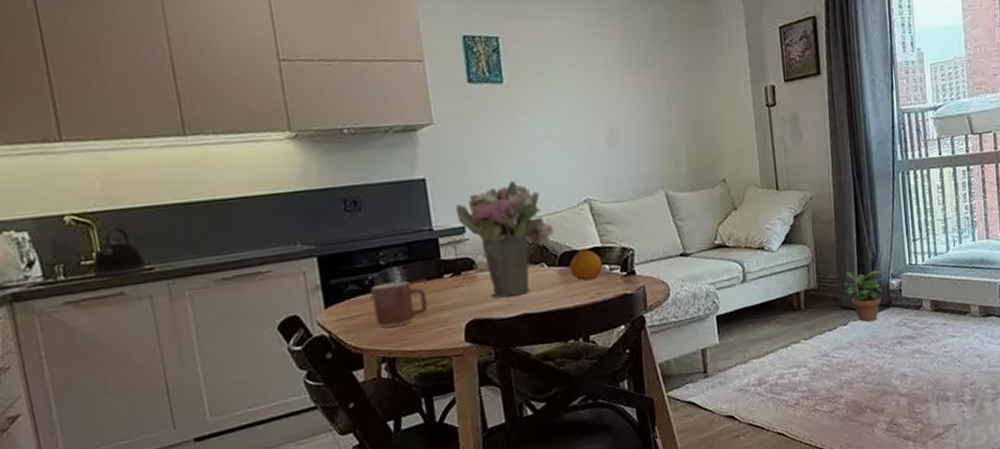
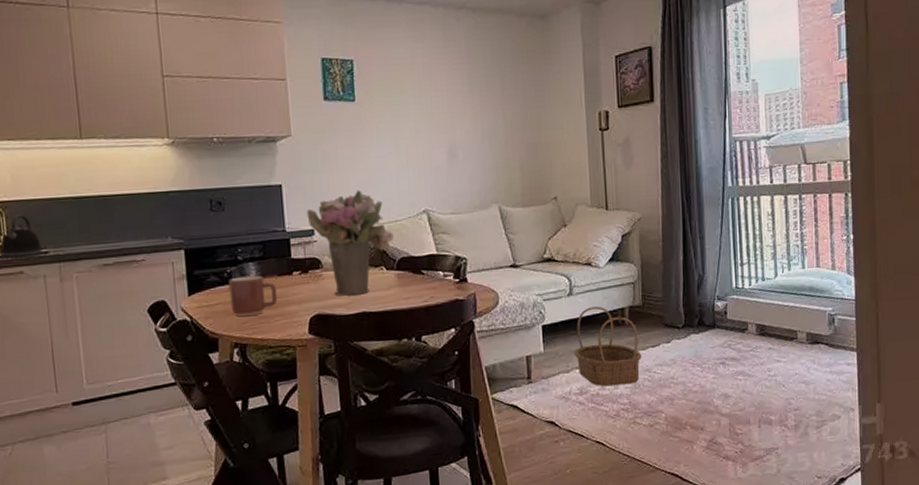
fruit: present [569,249,603,280] -> none [407,256,438,284]
basket: none [750,292,819,375] -> present [574,306,642,387]
potted plant: present [844,270,882,322] -> none [669,291,708,341]

